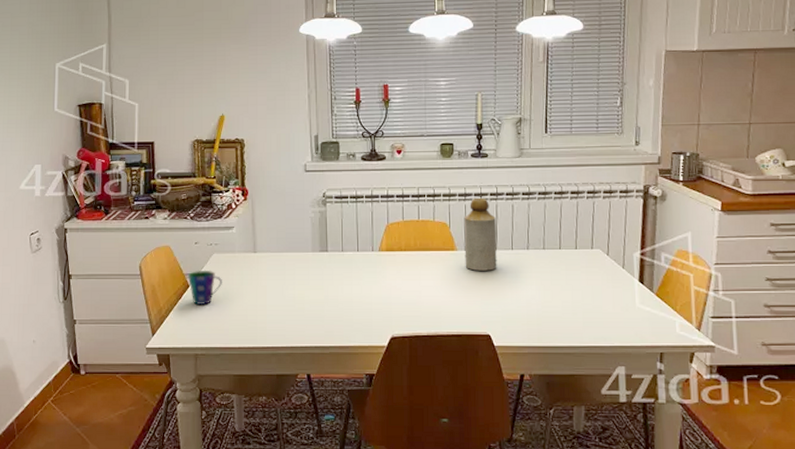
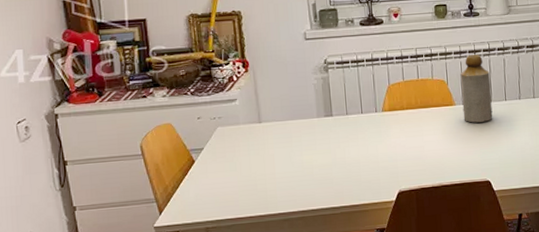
cup: present [188,271,222,304] -> none [193,144,229,179]

